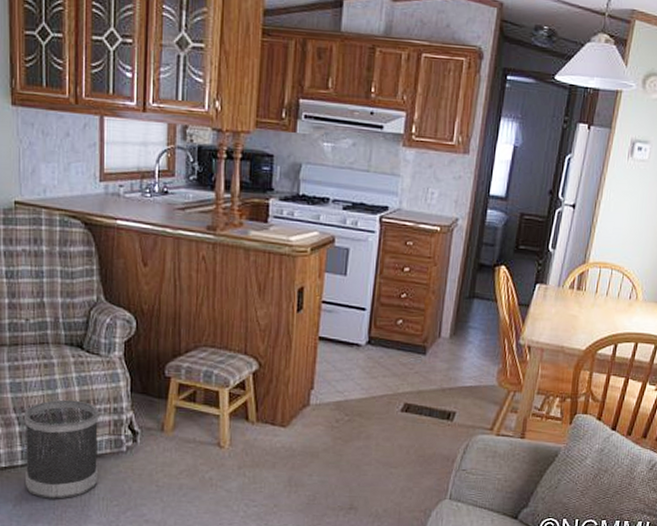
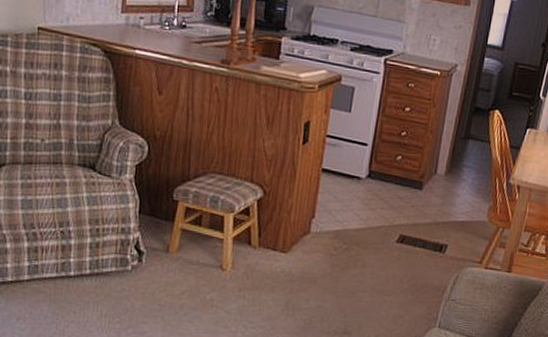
wastebasket: present [24,399,99,499] -> none [29,218,107,314]

